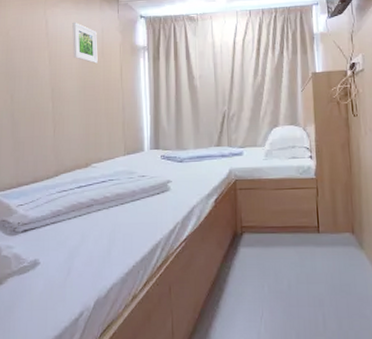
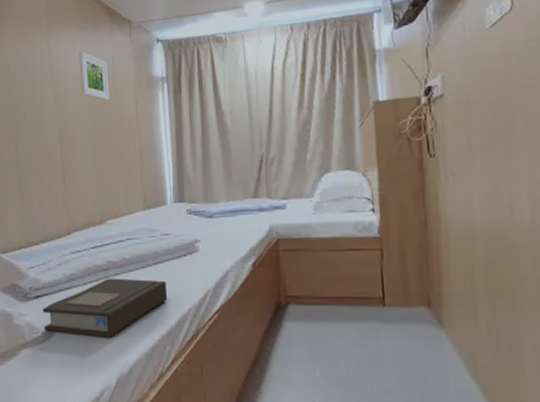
book: none [29,213,143,265] -> present [42,278,168,337]

